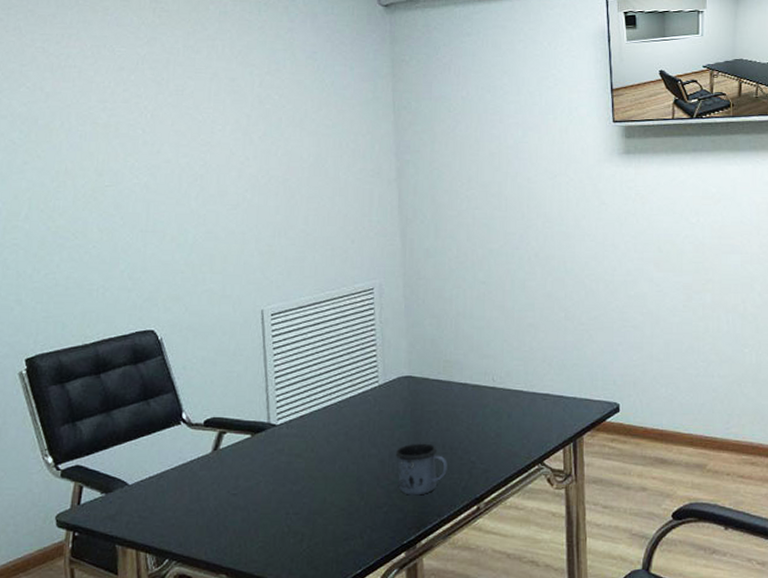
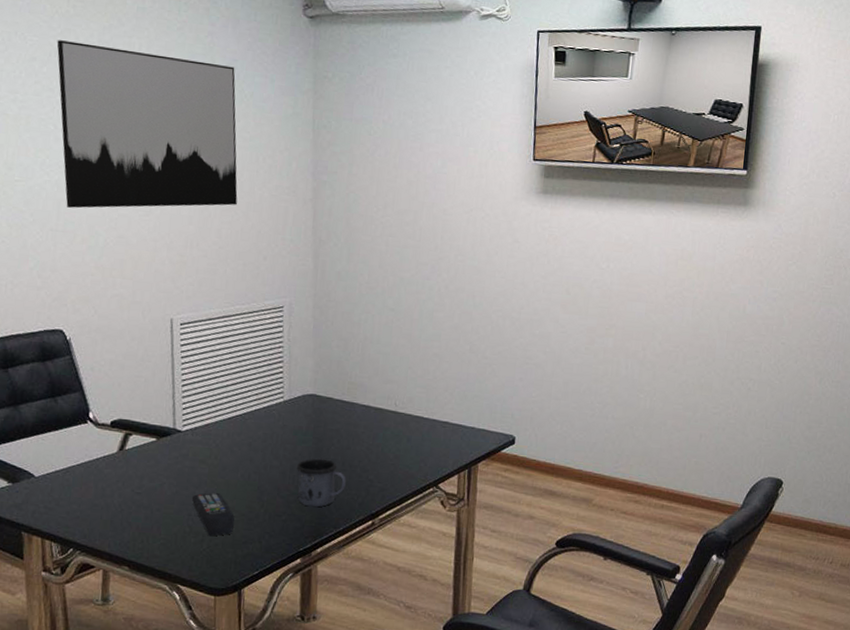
wall art: none [143,49,323,208] -> present [57,40,238,209]
remote control: none [289,487,334,535] -> present [191,492,235,537]

